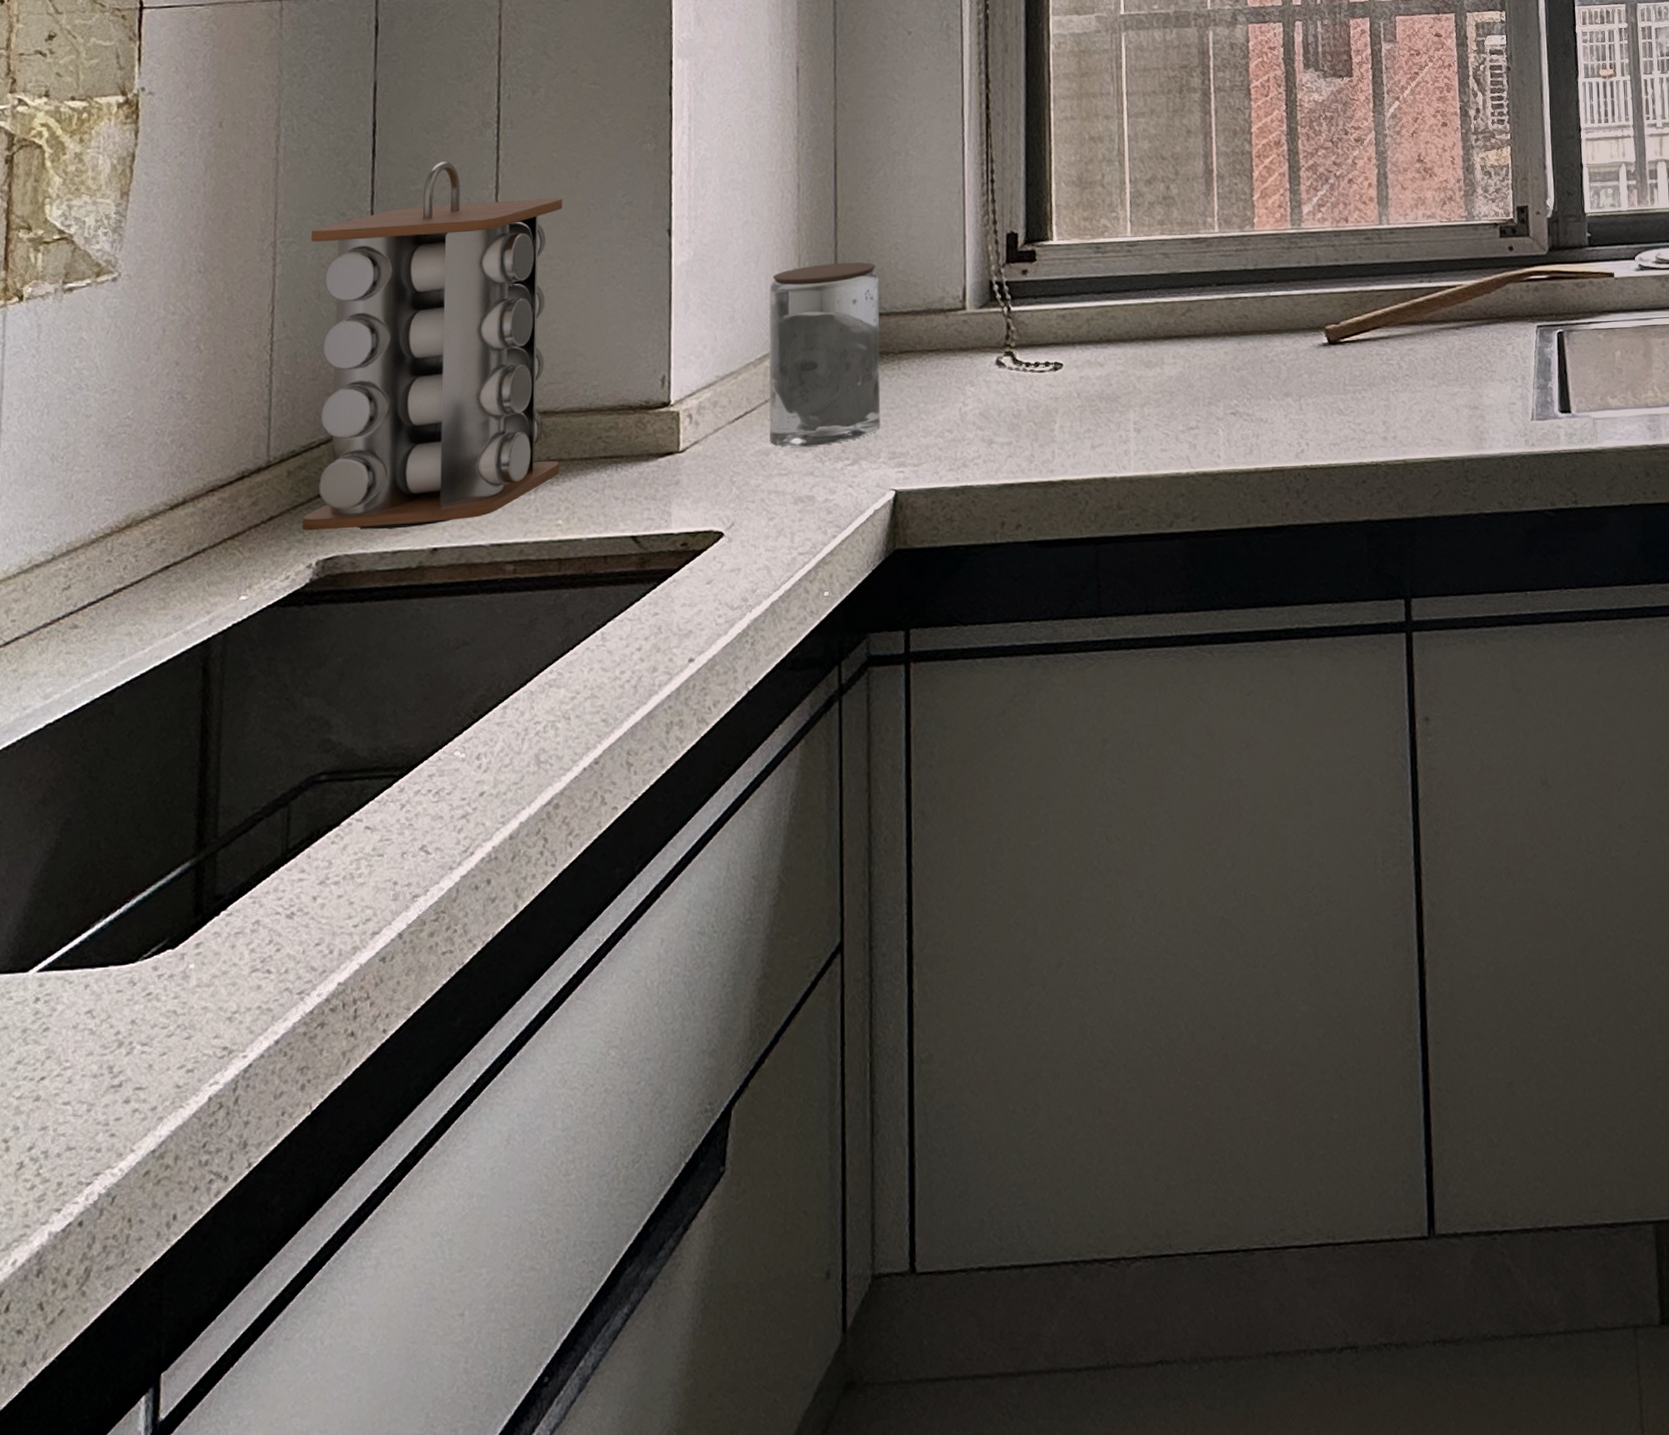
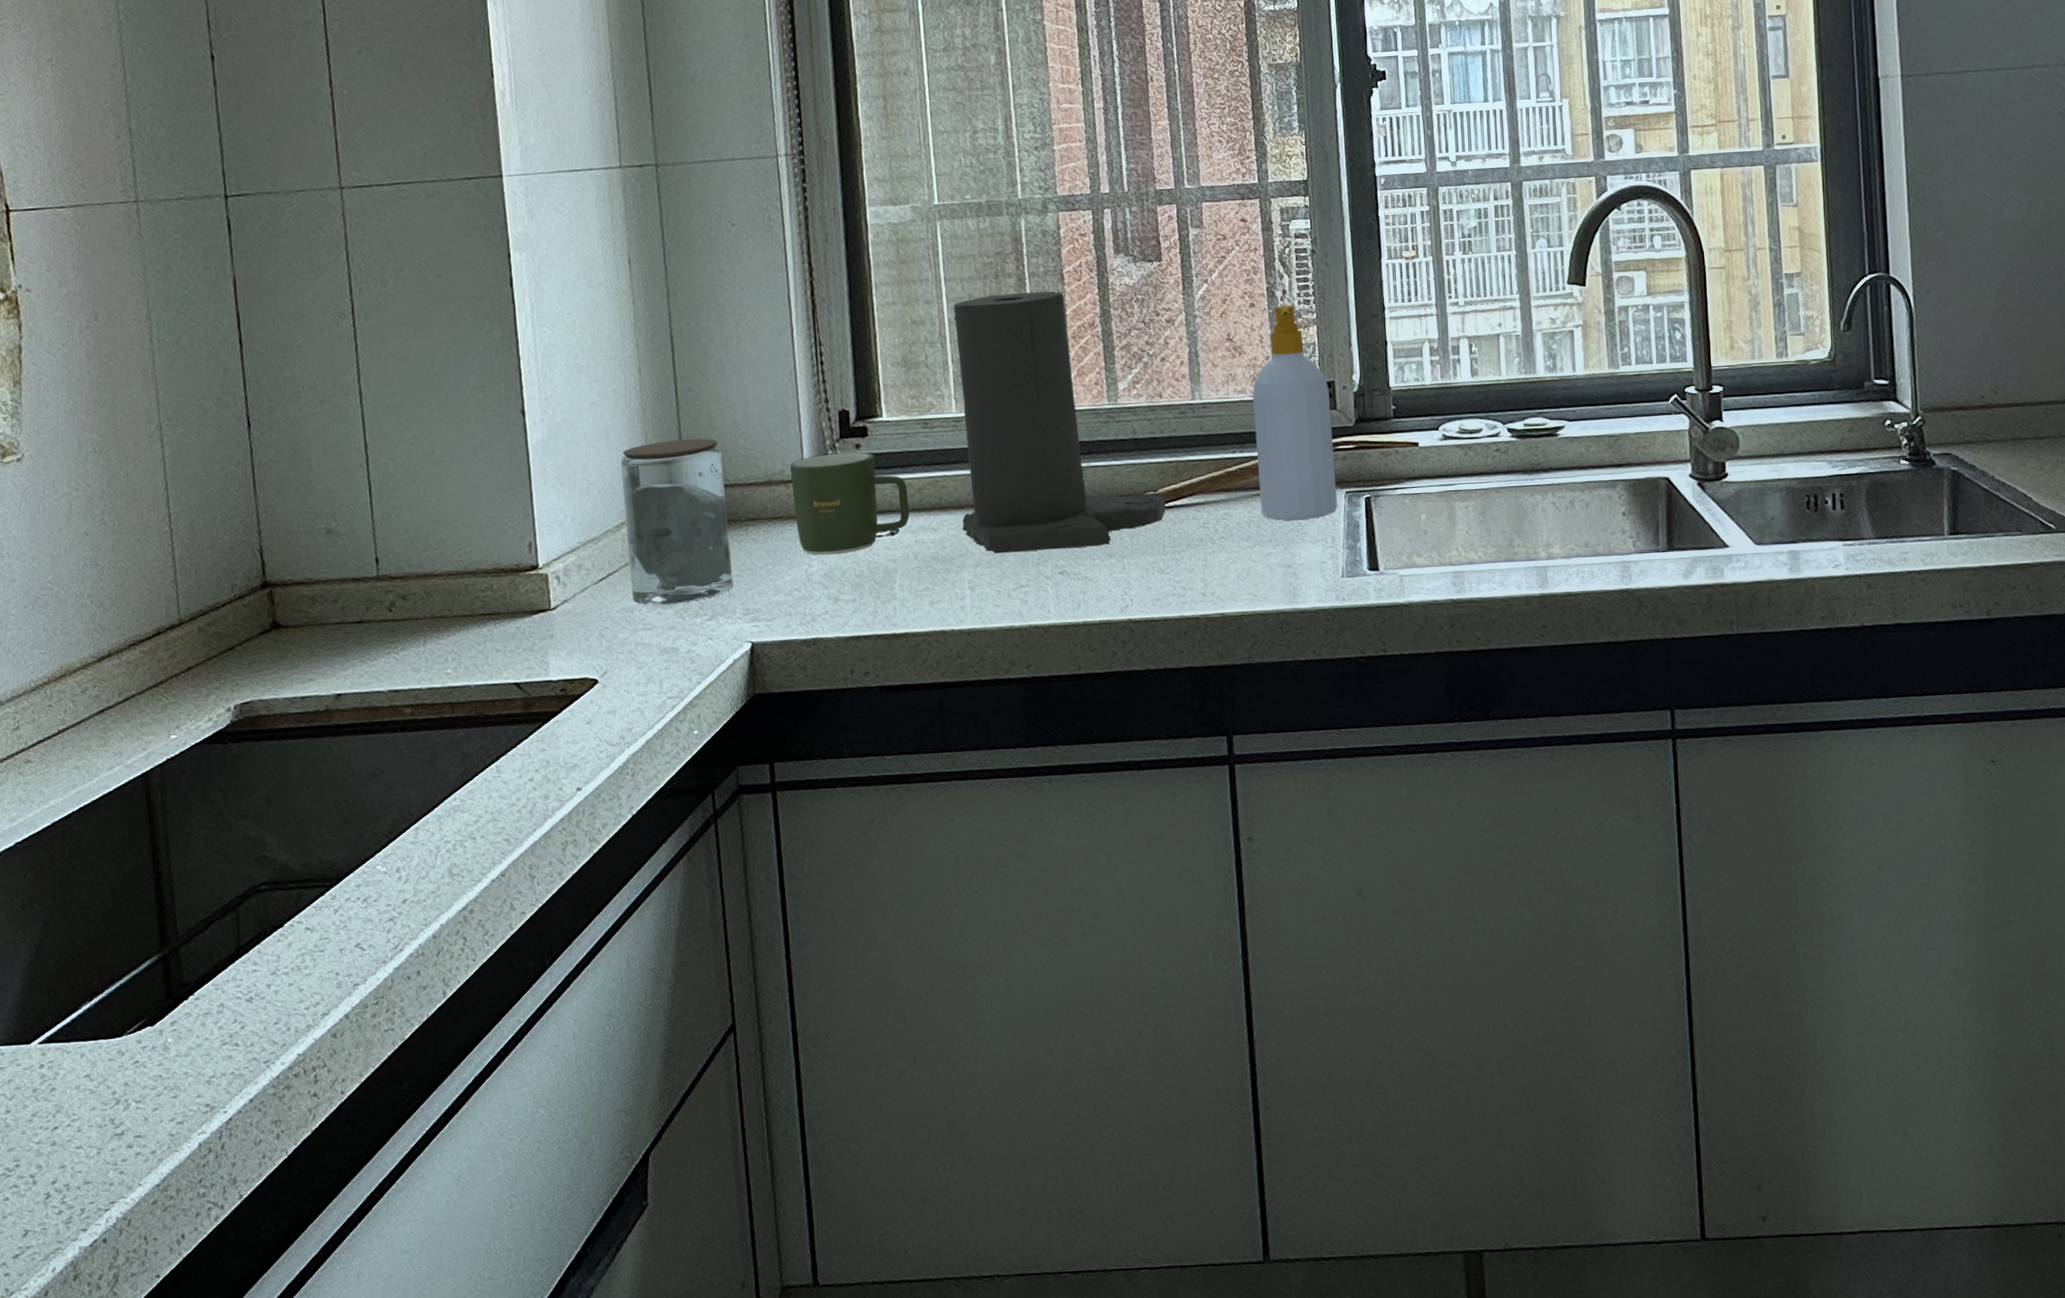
spice rack: present [302,161,563,531] -> none [192,349,444,679]
mug: none [950,278,1075,393] -> present [789,452,910,555]
paper towel: none [1131,107,1348,392] -> present [953,291,1166,554]
soap bottle: none [1442,125,1528,357] -> present [1252,305,1337,521]

